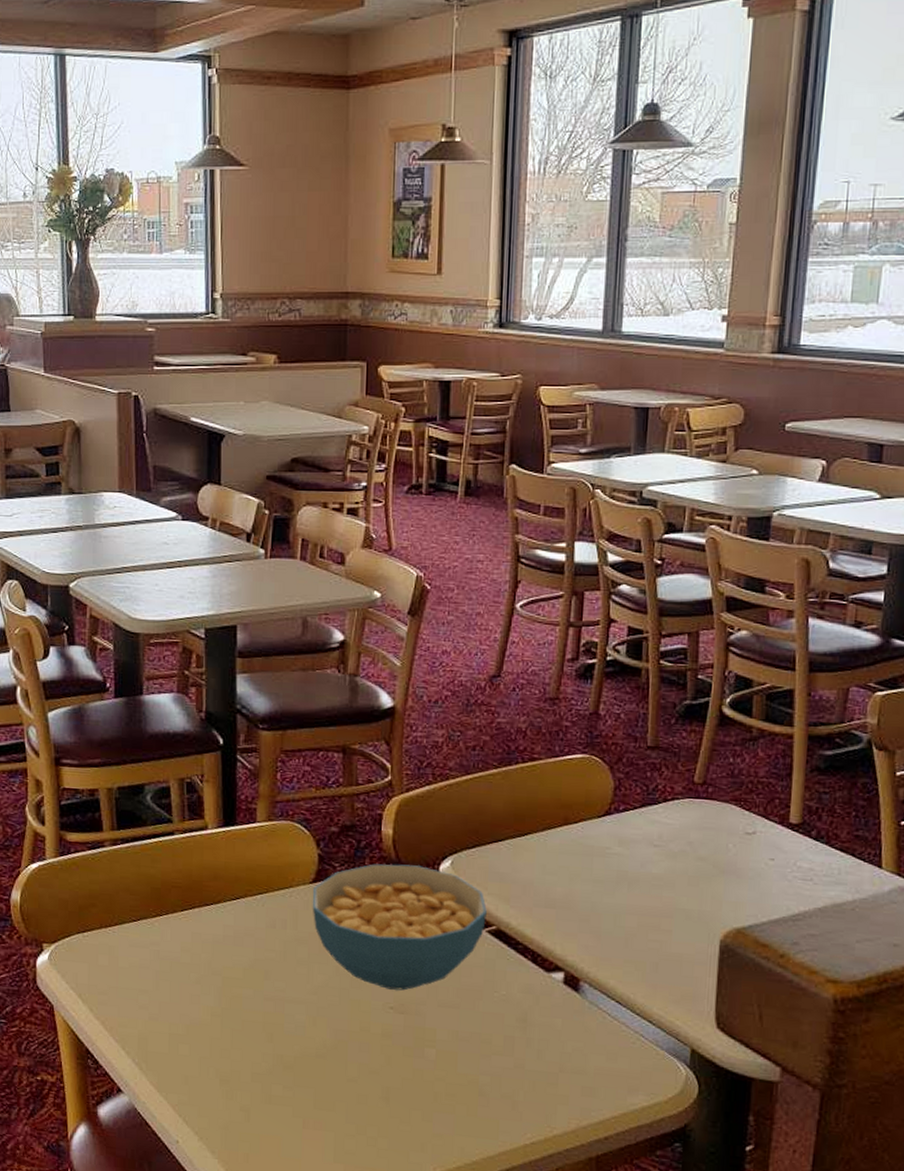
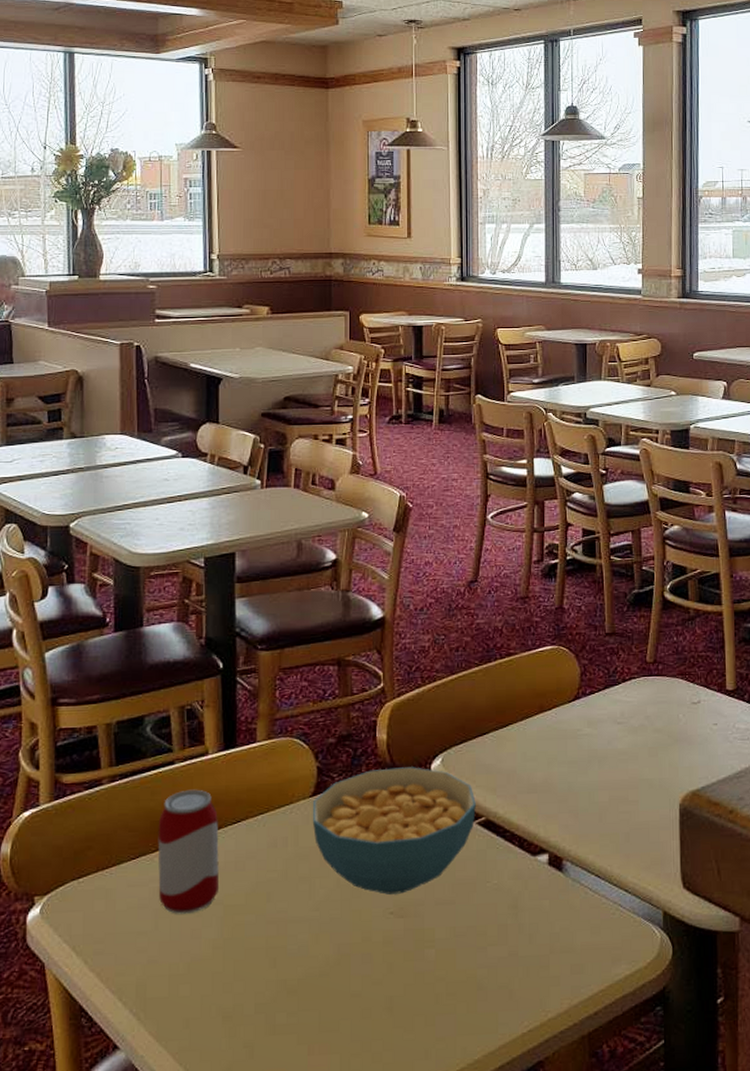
beverage can: none [158,861,218,980] -> present [158,789,219,914]

